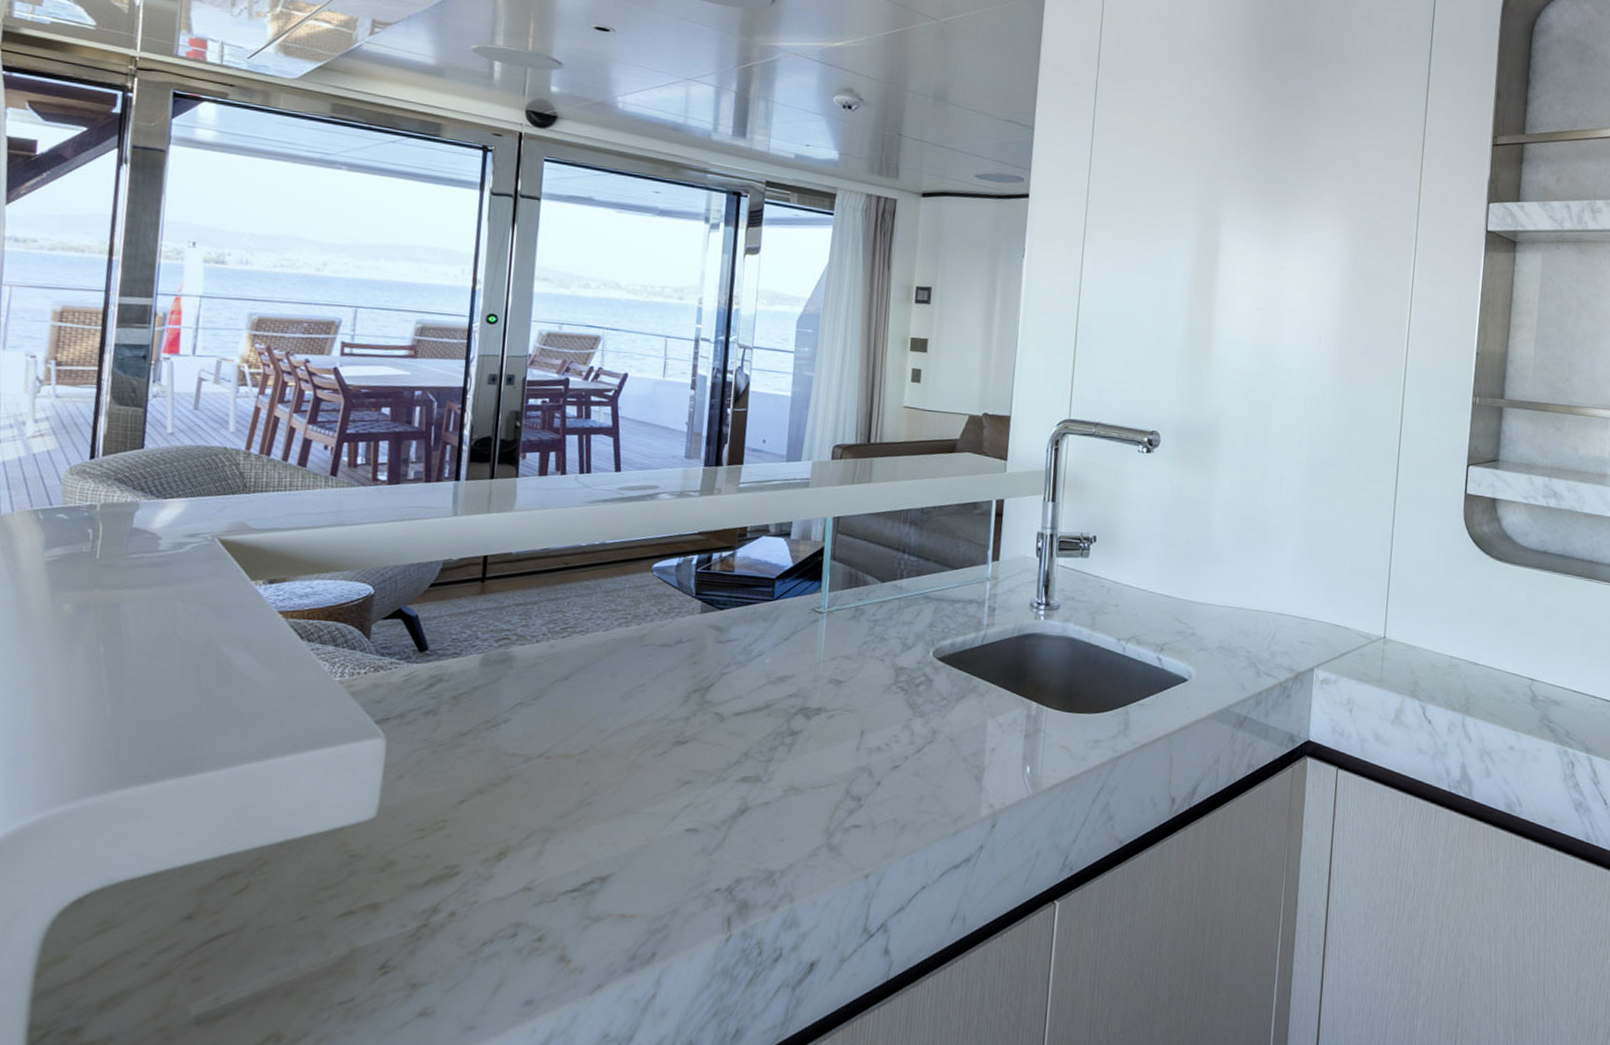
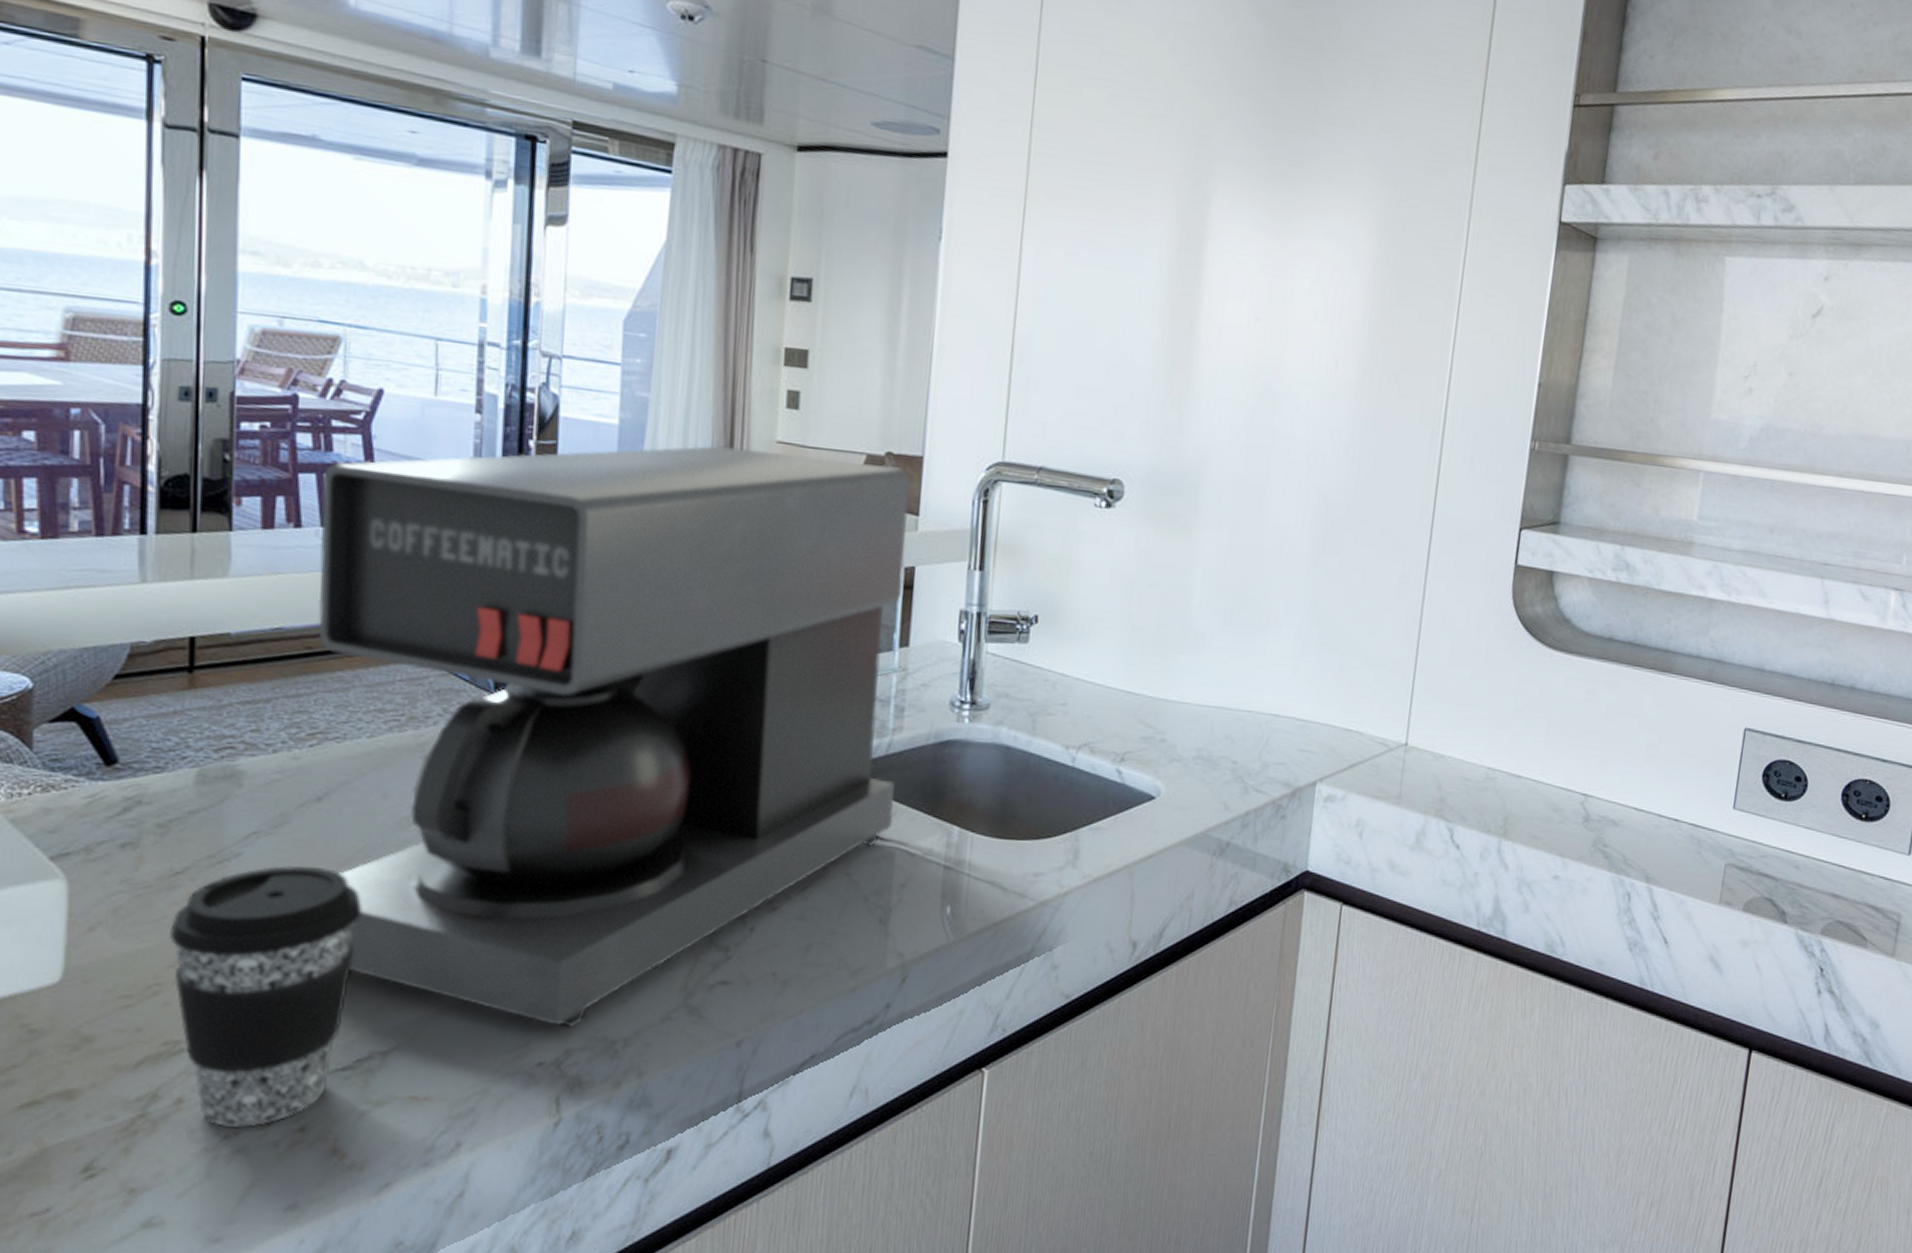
coffee cup: none [455,729,593,936] -> present [170,866,363,1127]
coffee maker: none [573,410,1001,861] -> present [318,445,910,1028]

